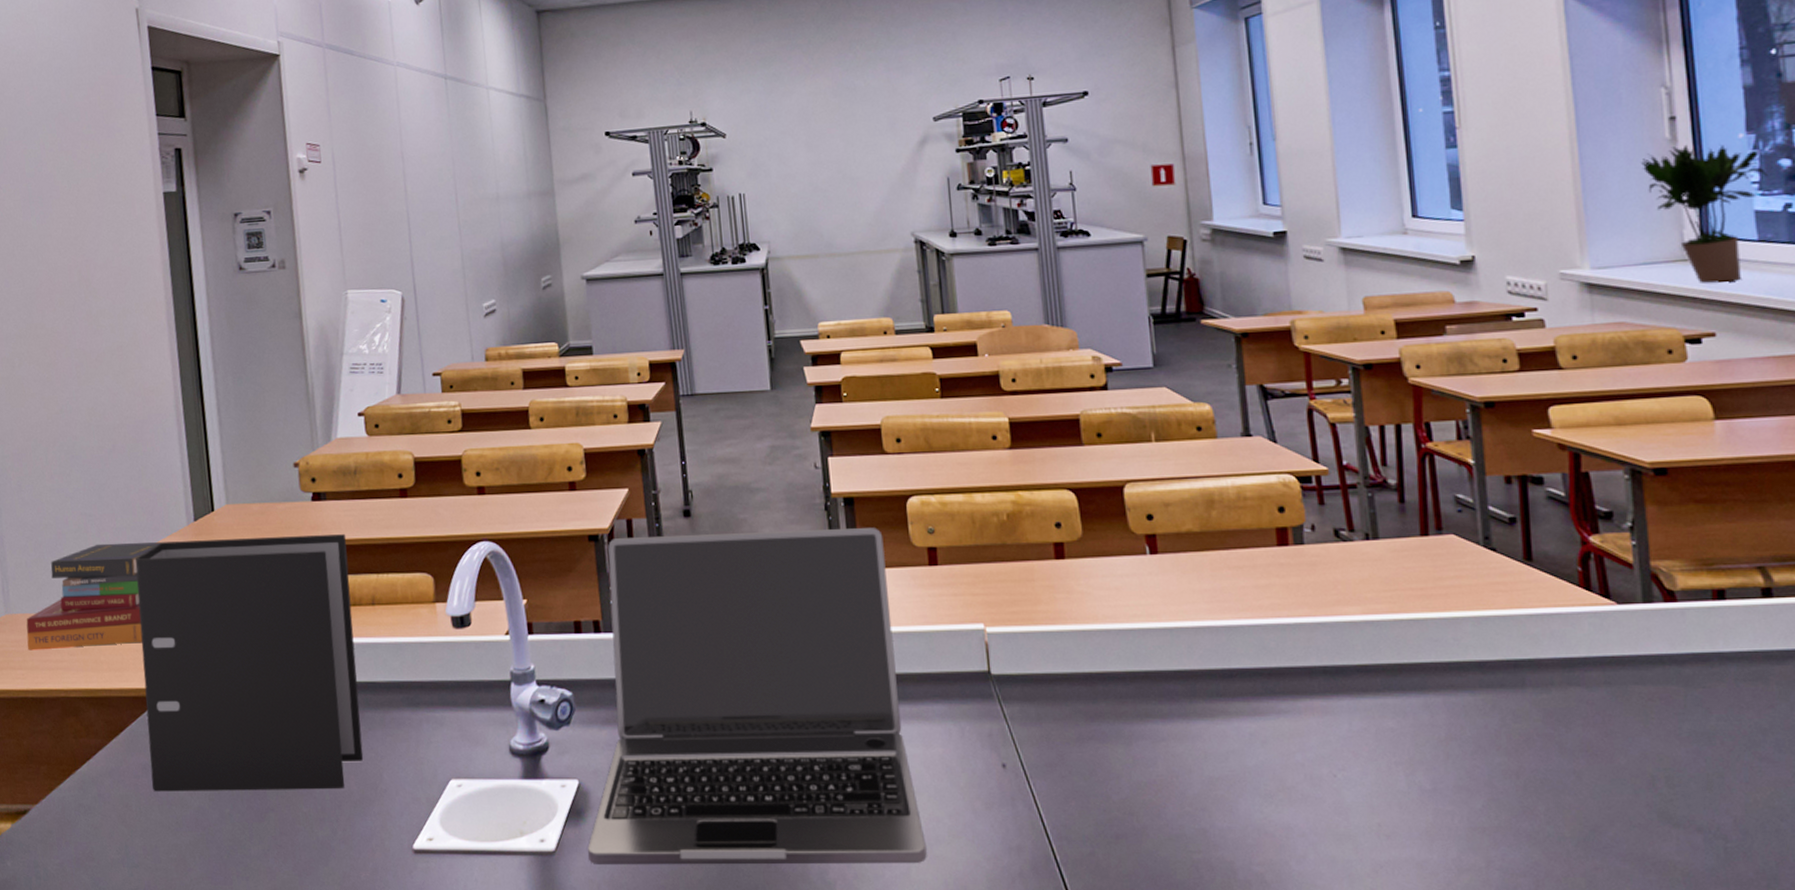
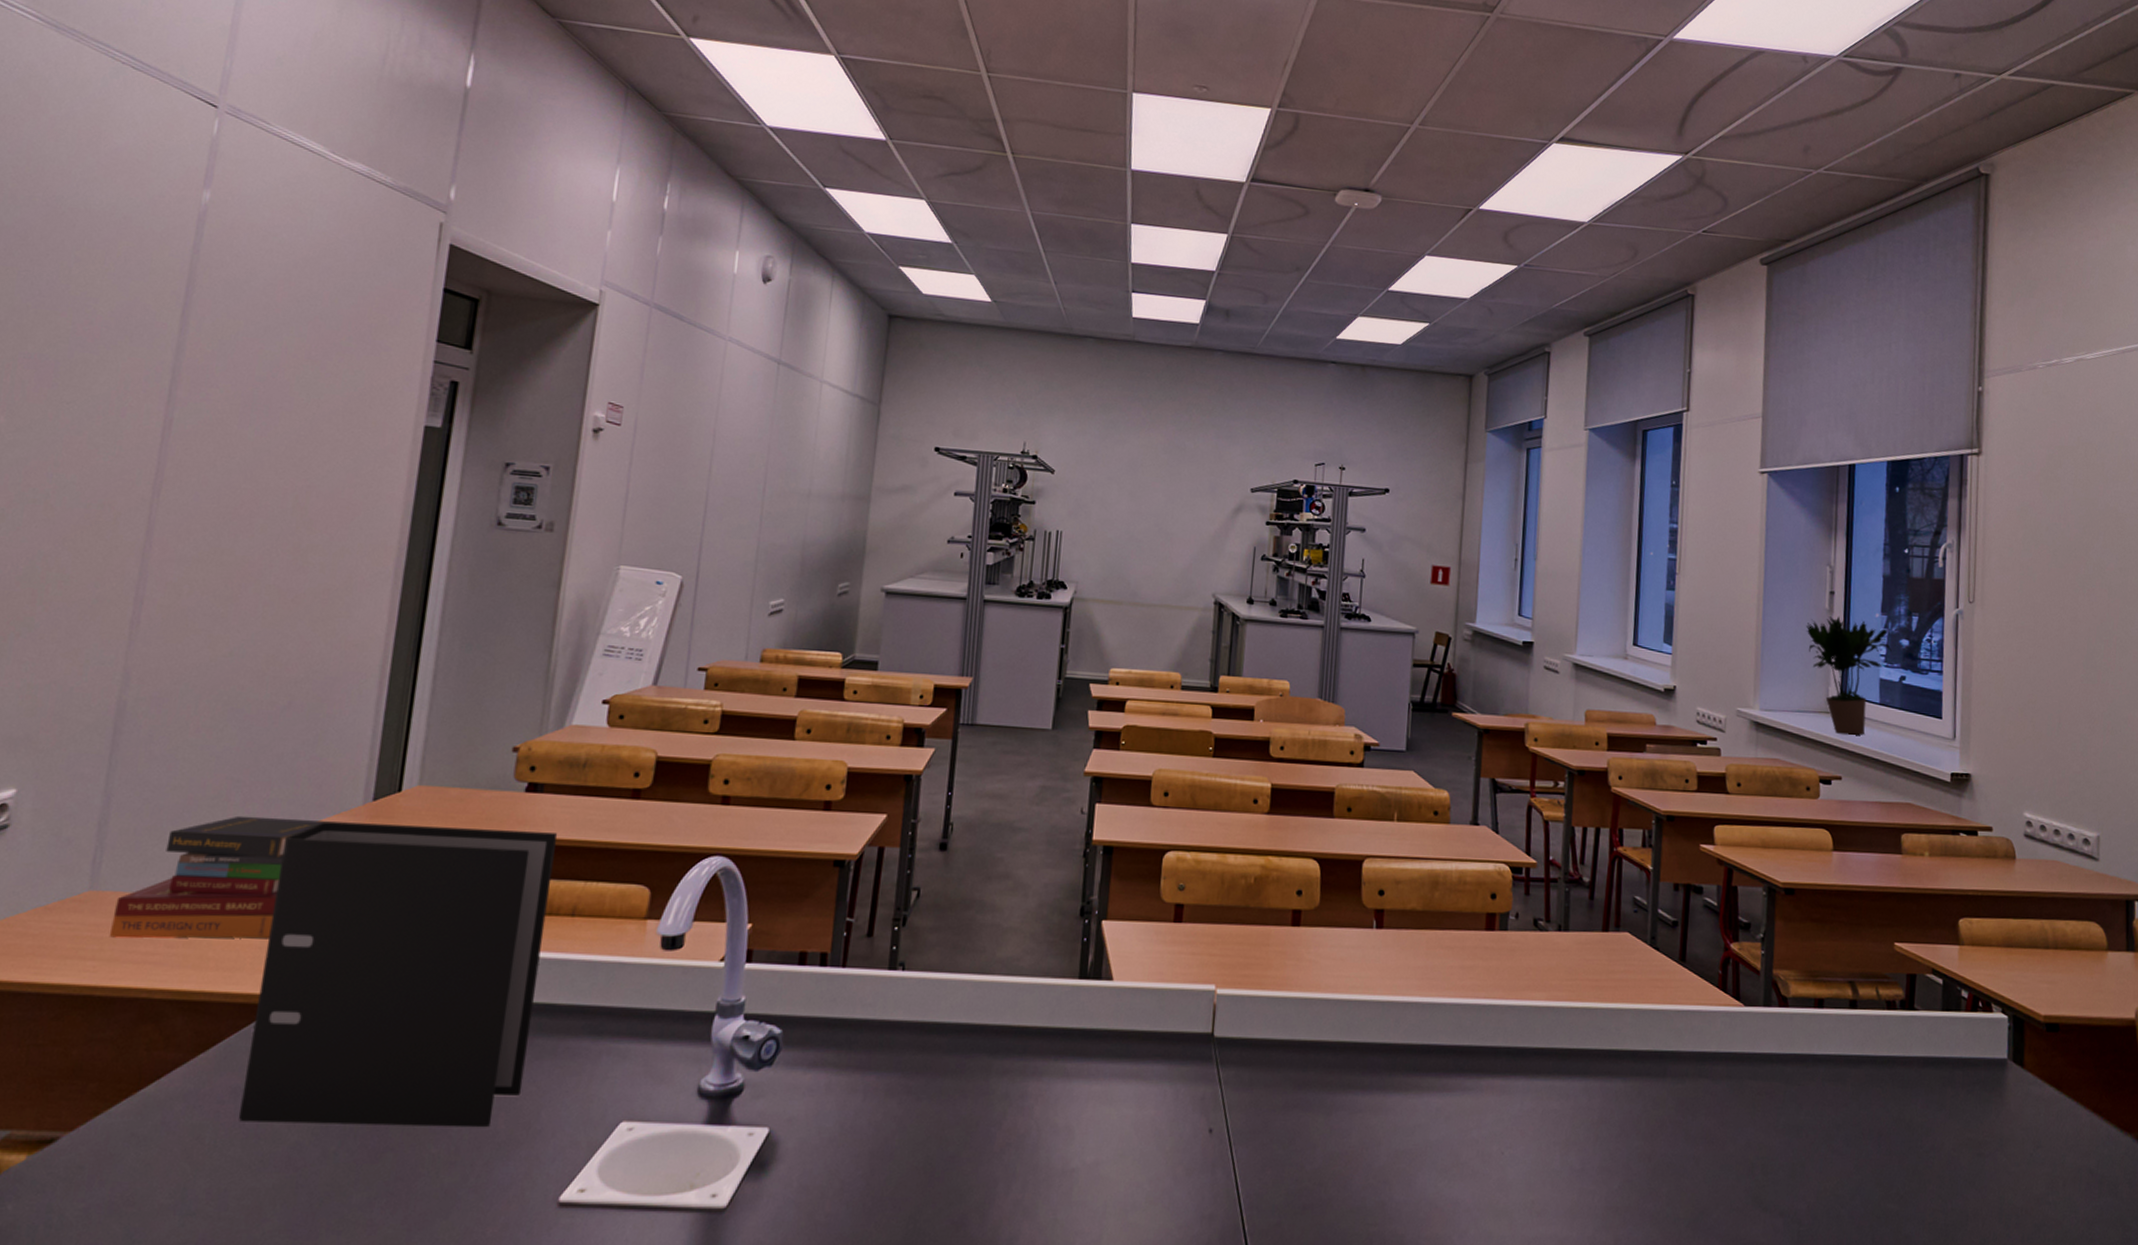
laptop: present [588,528,927,864] -> none [763,866,1135,1230]

